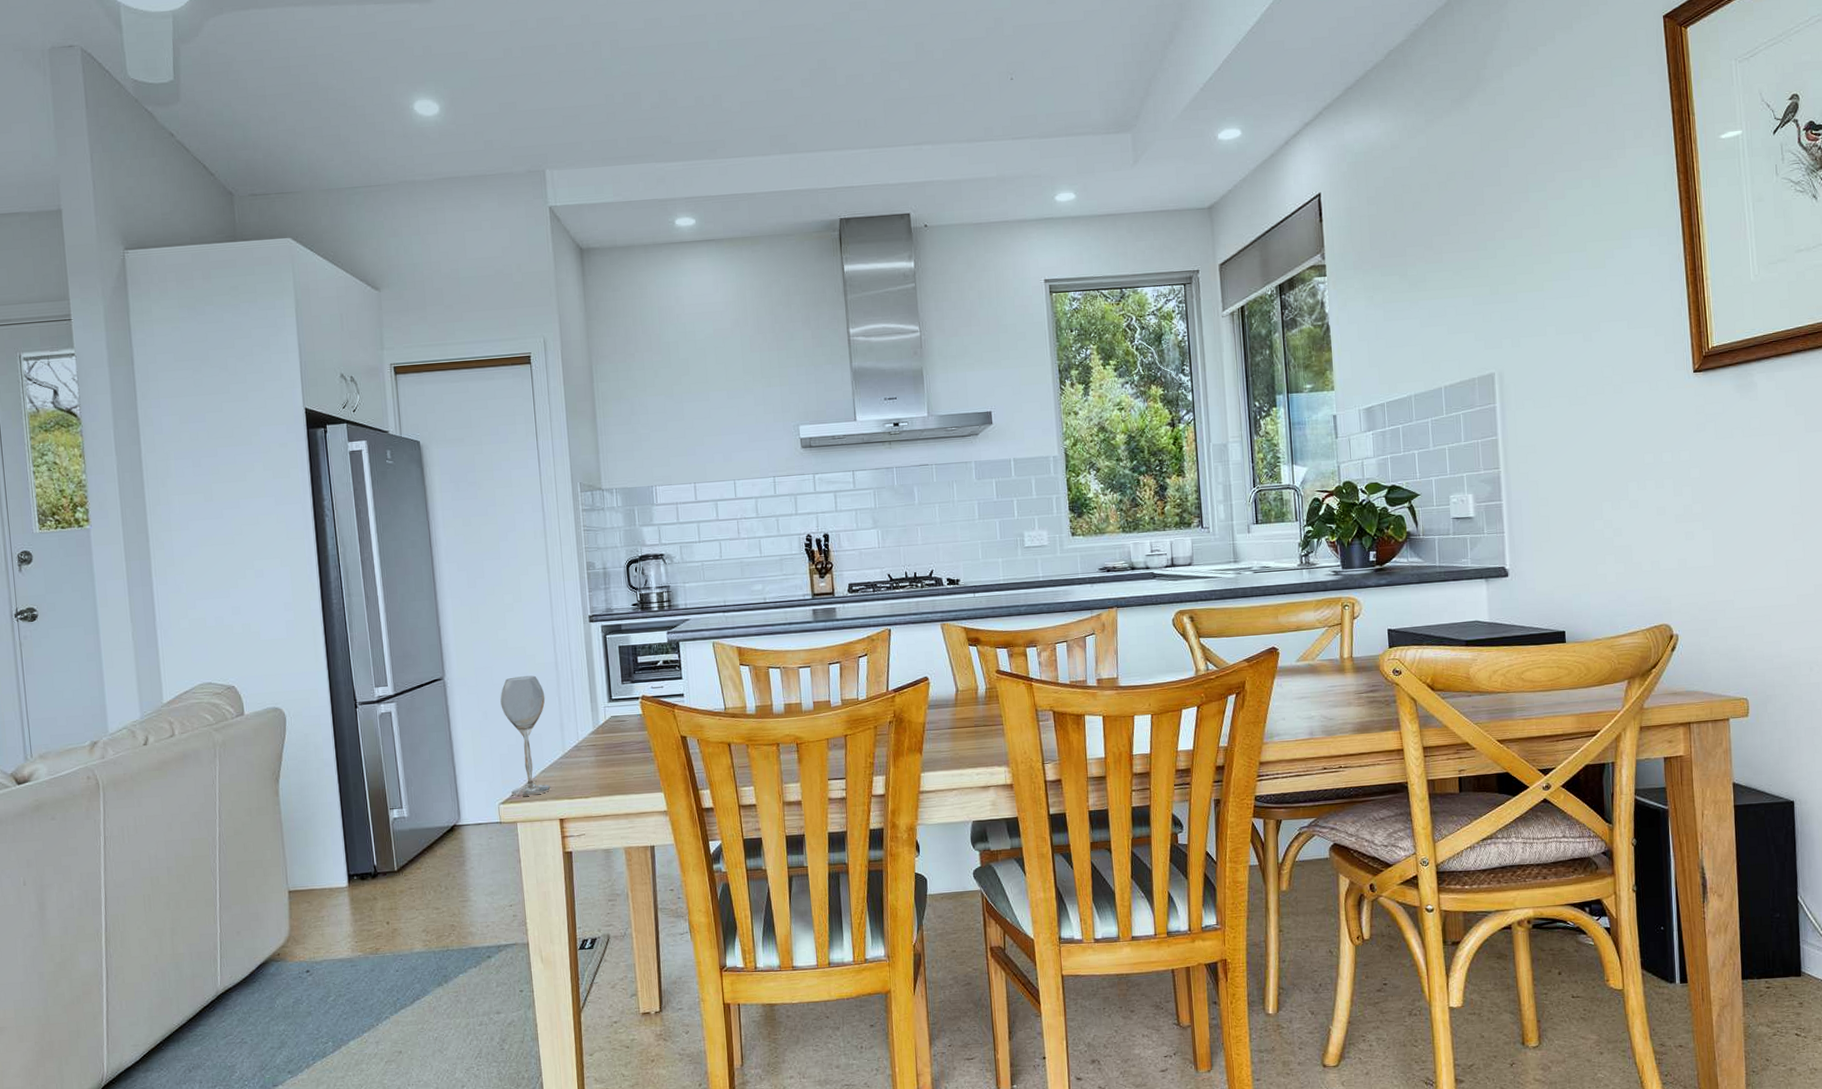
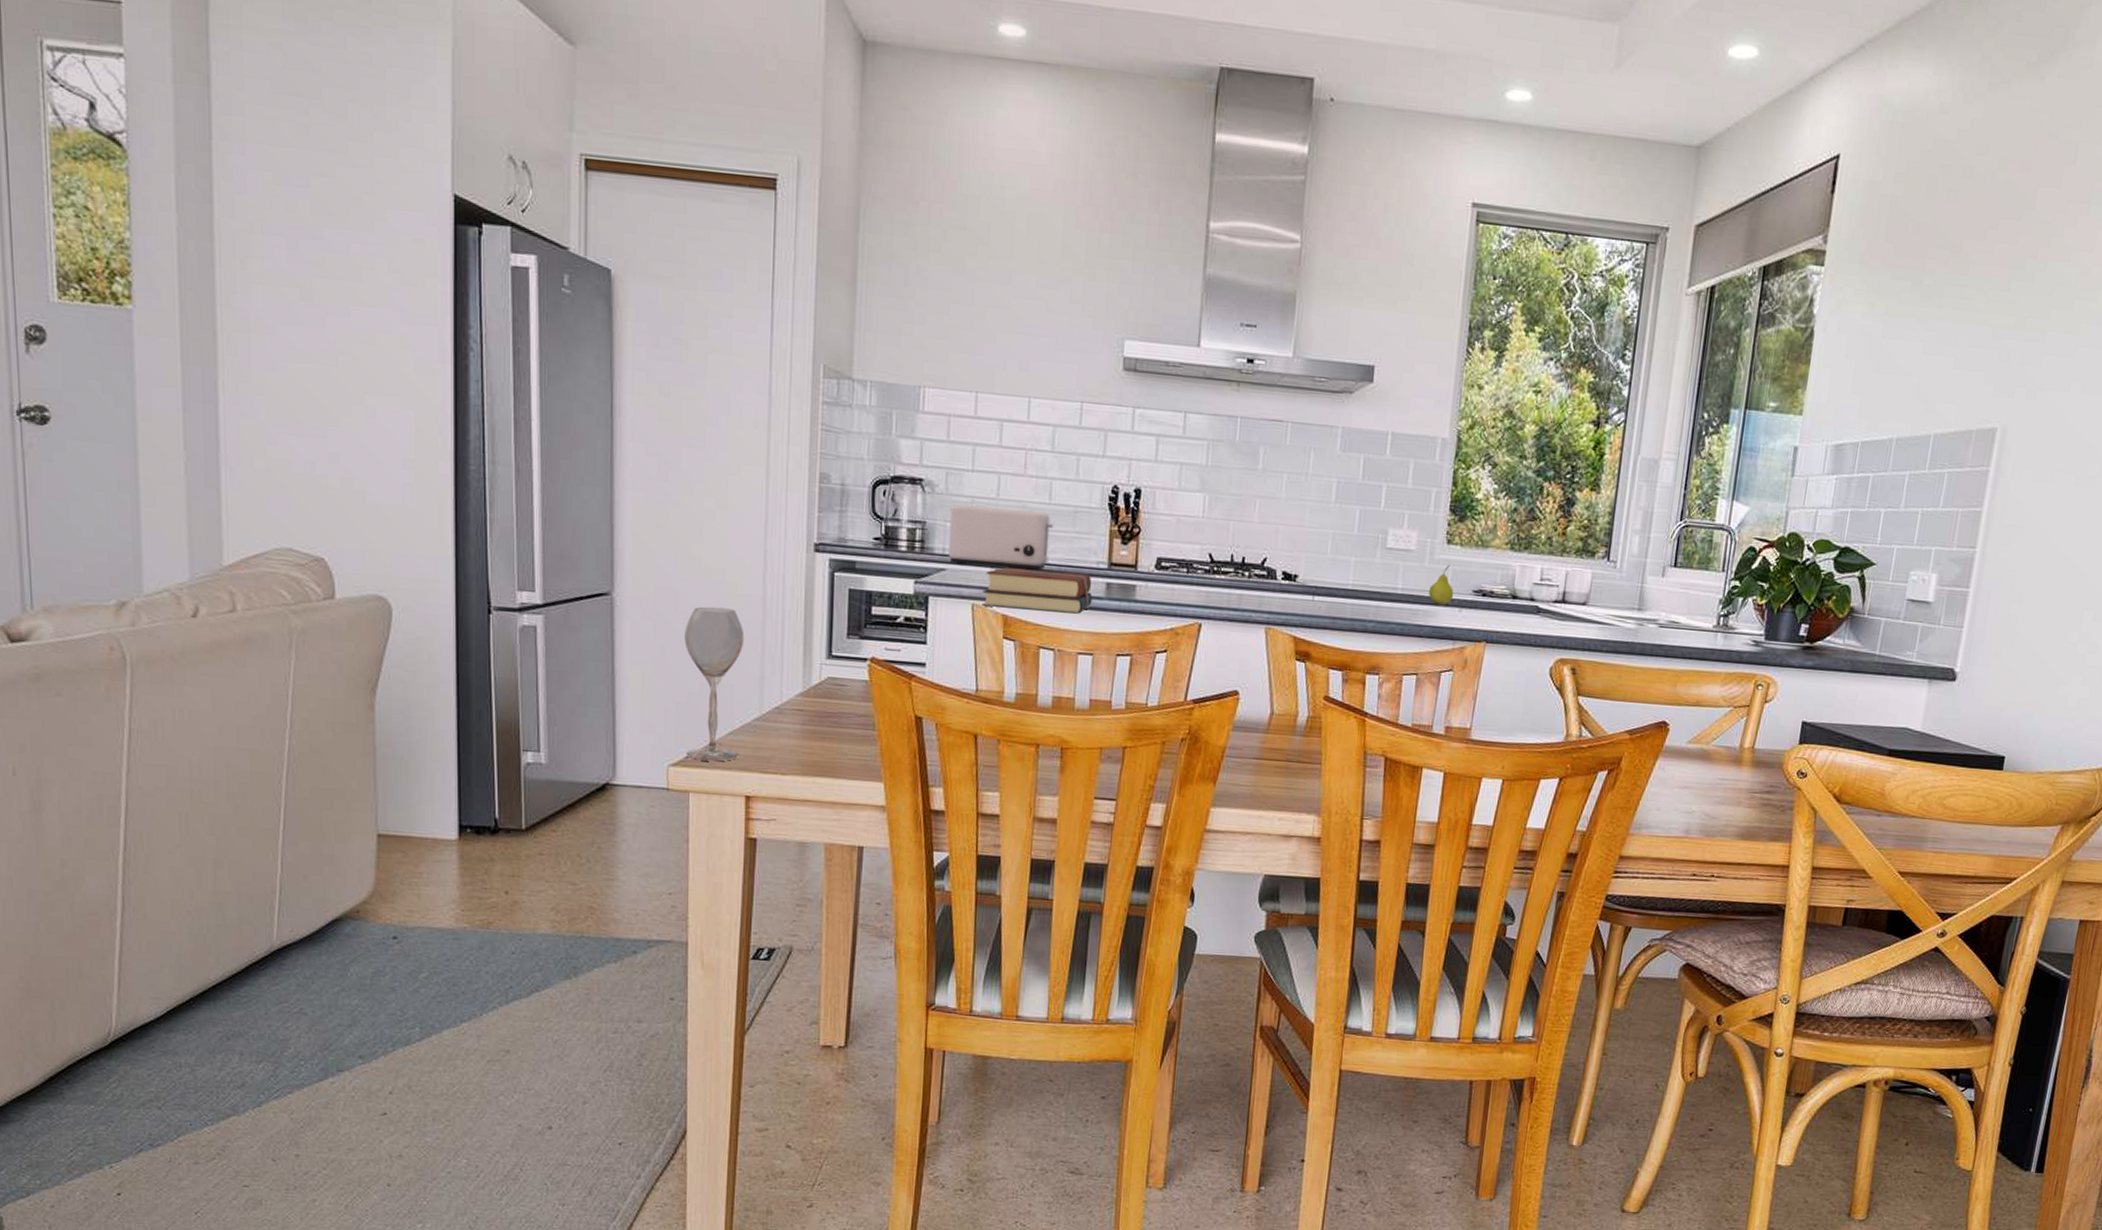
toaster: none [687,564,767,614] -> present [948,505,1054,571]
books: none [719,606,804,643] -> present [981,567,1093,614]
fruit: none [1064,552,1085,585] -> present [1429,565,1454,606]

